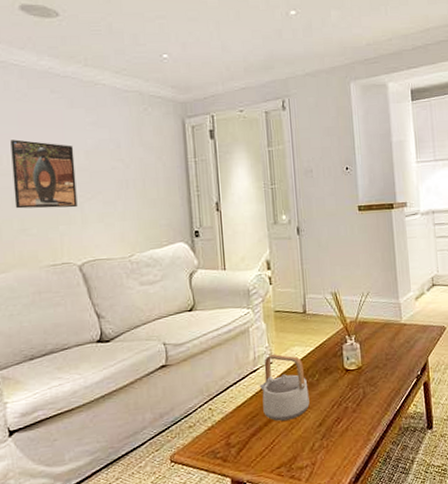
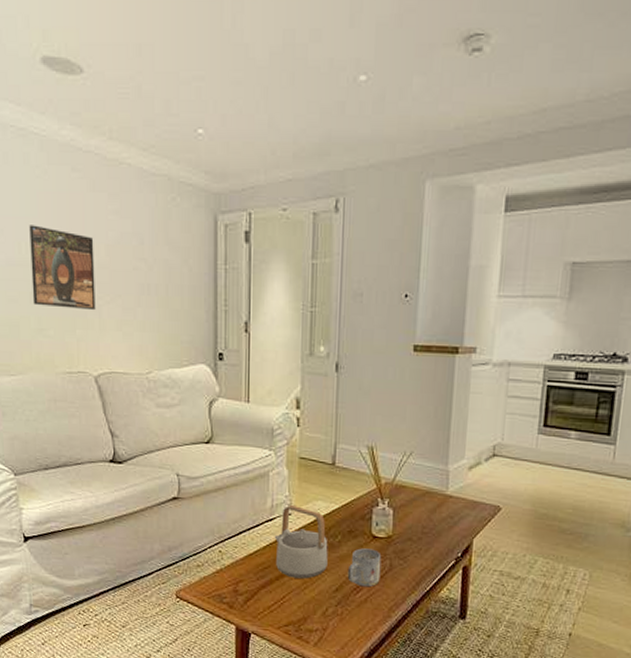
mug: none [327,381,357,417] -> present [347,548,382,587]

